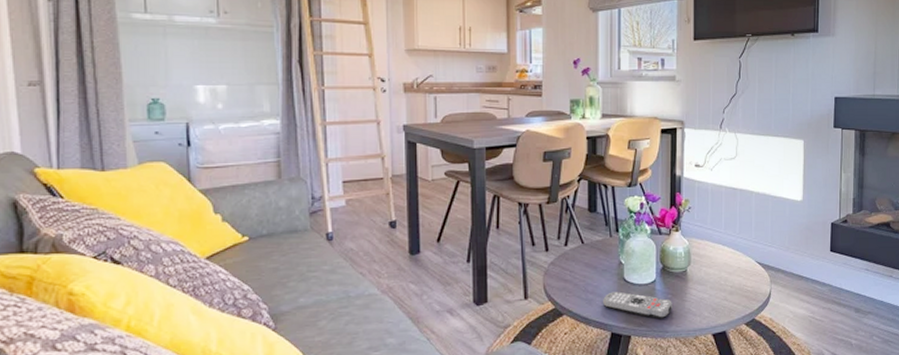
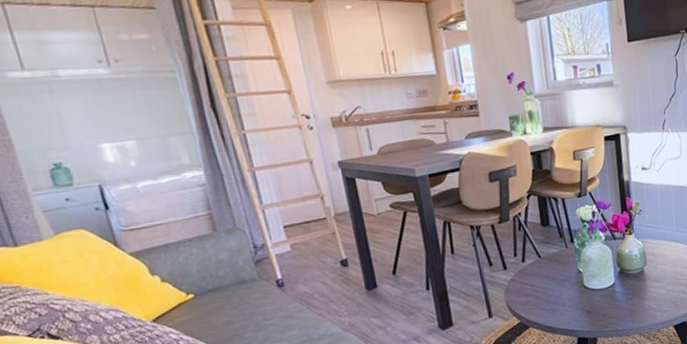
remote control: present [603,291,672,319] -> none [566,298,634,319]

